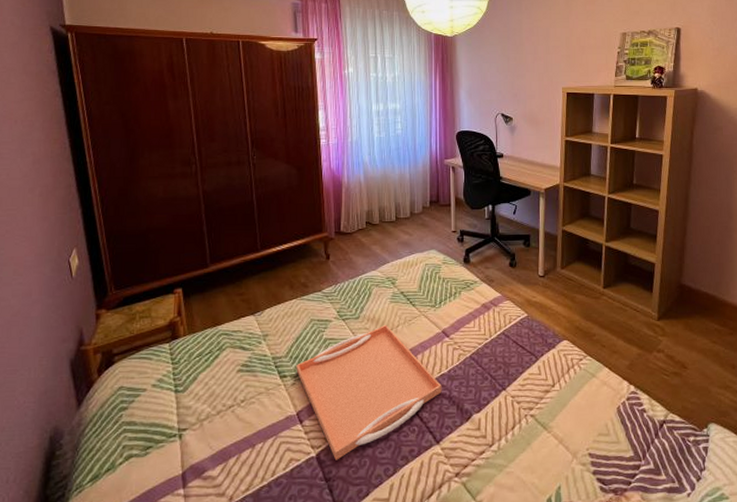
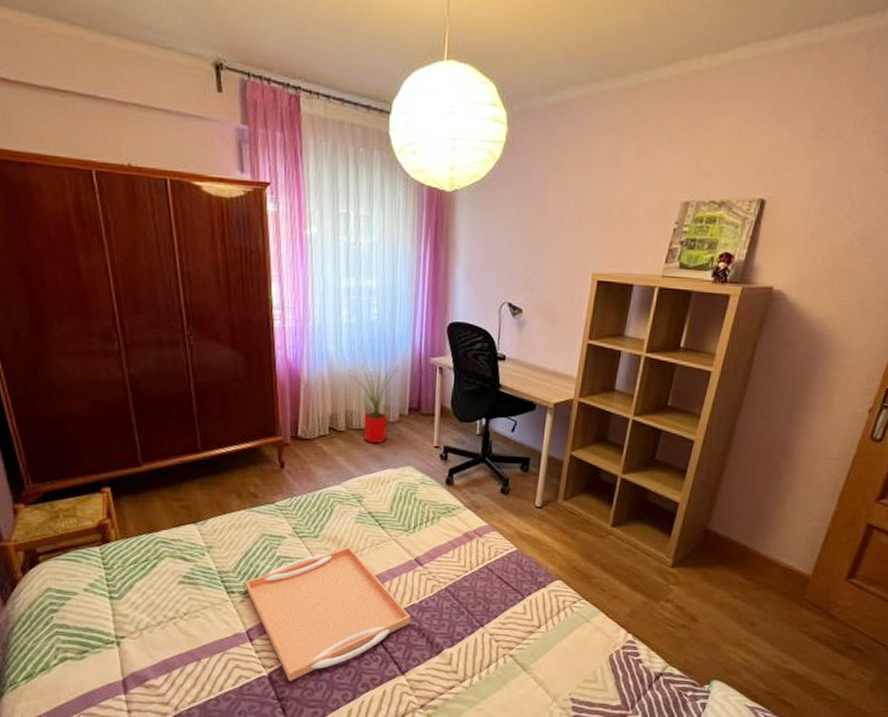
house plant: none [379,166,426,233] -> present [347,362,404,444]

